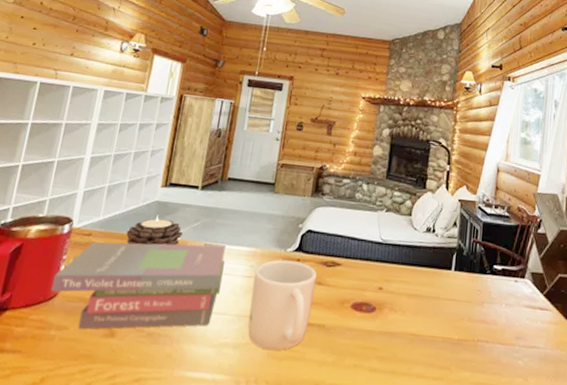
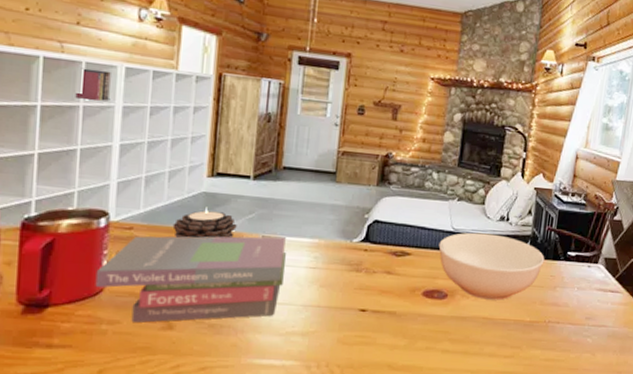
books: none [60,91,92,120] -> present [75,67,111,102]
mug: present [248,259,318,351] -> none [315,250,386,337]
bowl: none [367,243,471,316] -> present [438,232,545,300]

